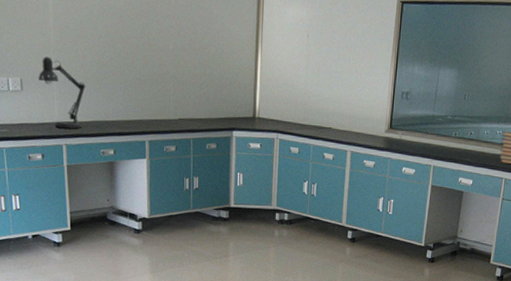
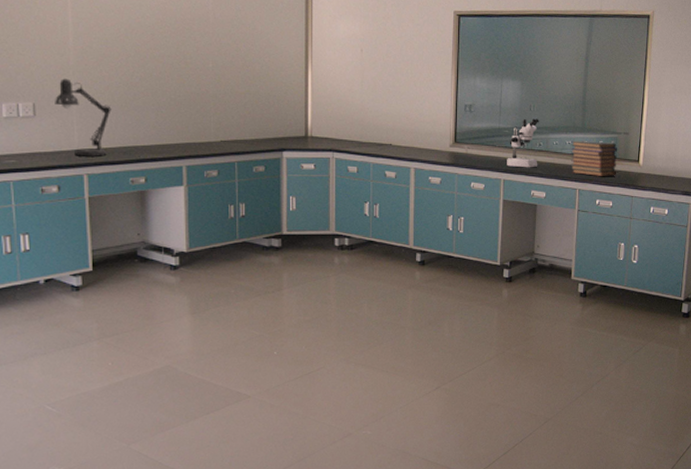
microscope: none [438,107,472,156] -> present [507,118,539,168]

